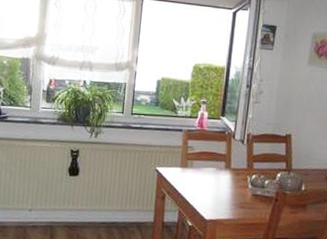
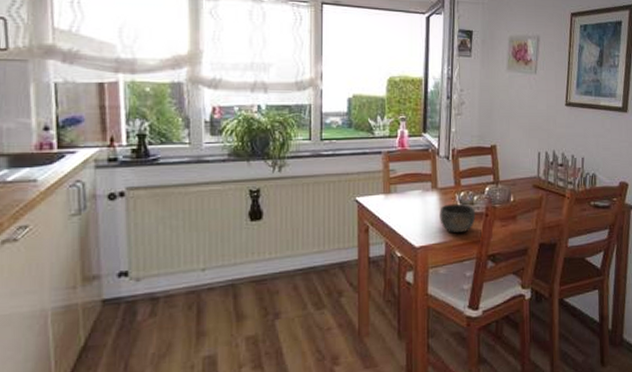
bowl: none [230,184,266,213] -> present [439,203,476,233]

